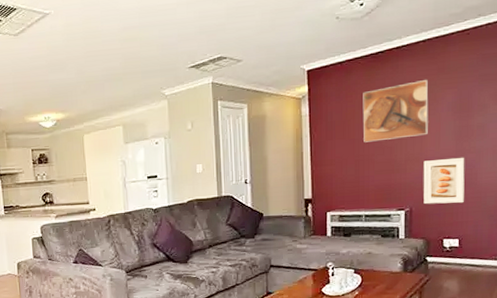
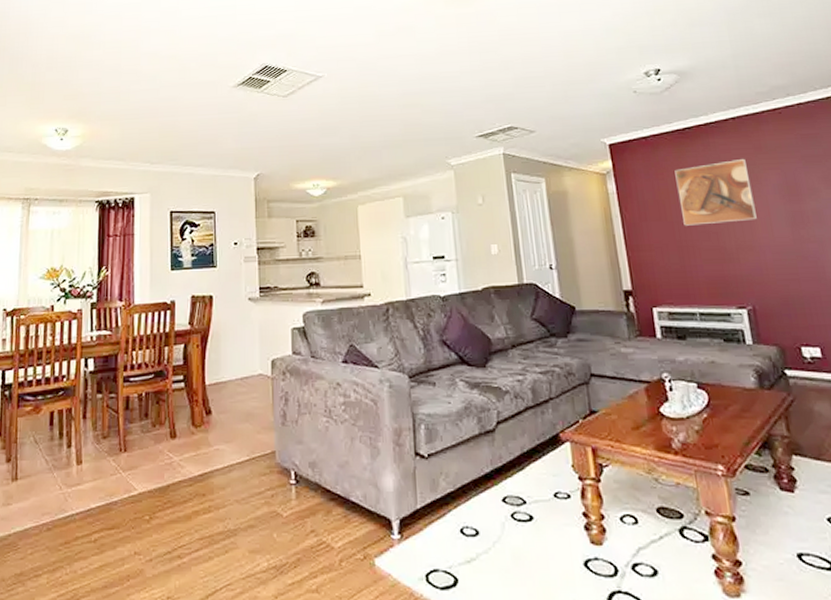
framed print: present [423,157,465,205] -> none [758,246,816,303]

